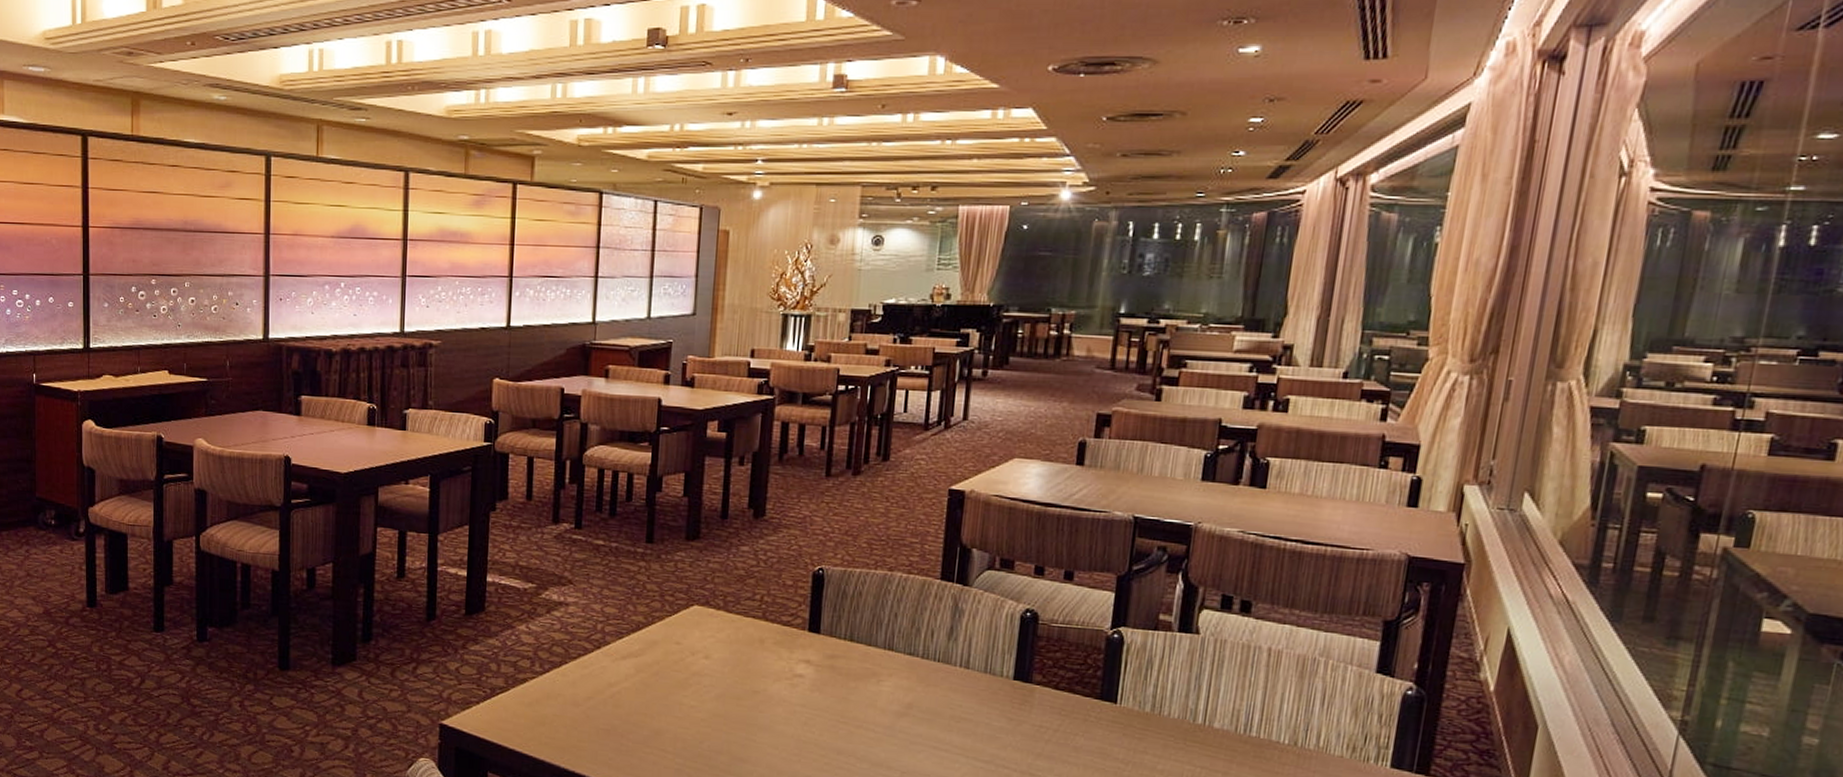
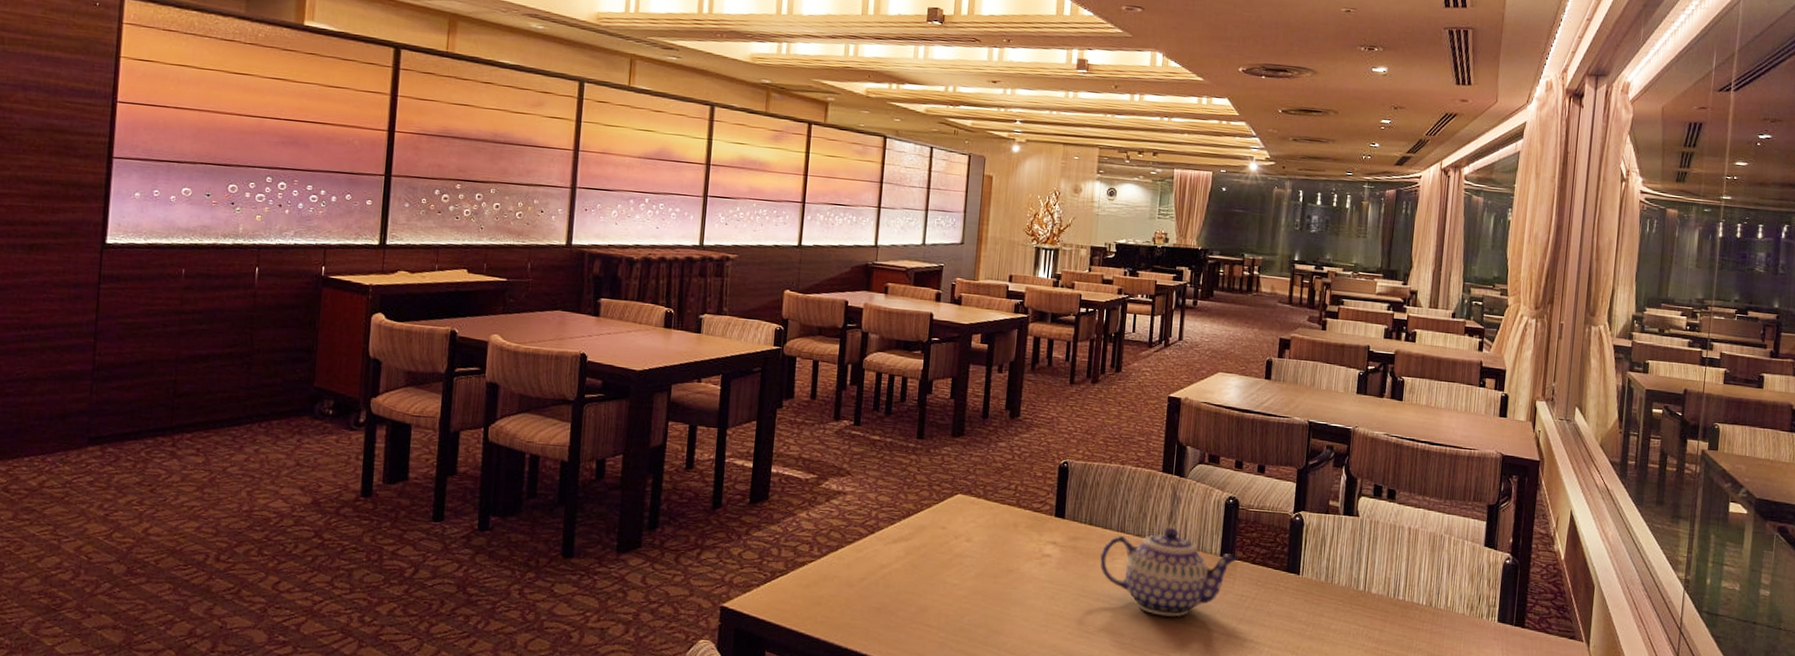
teapot: none [862,644,1037,749] -> present [1100,527,1238,617]

